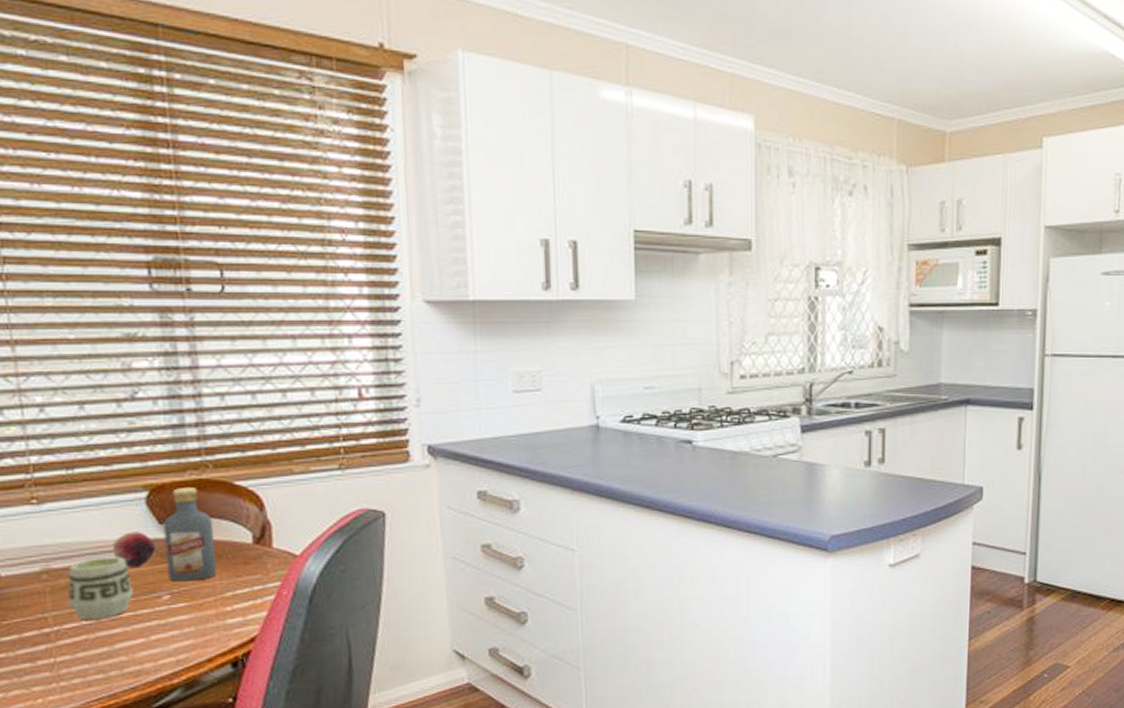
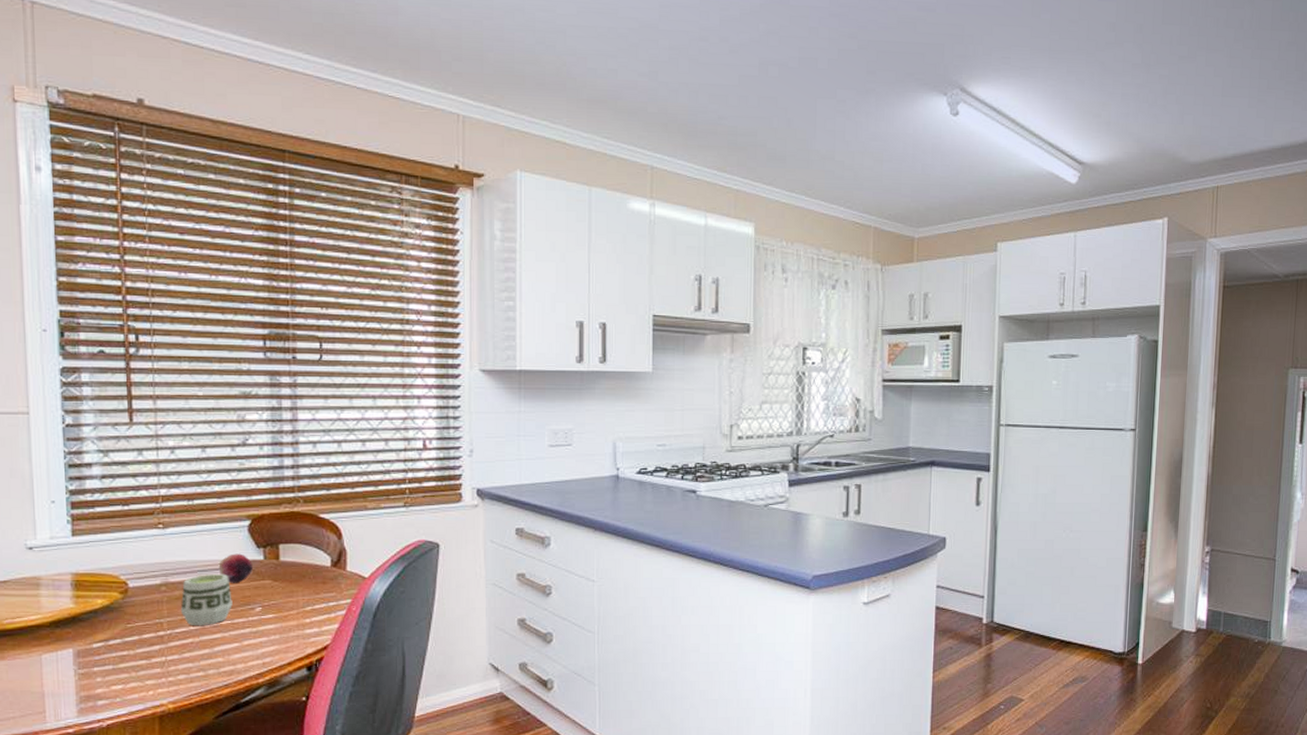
vodka: present [163,488,218,582] -> none [260,518,301,596]

